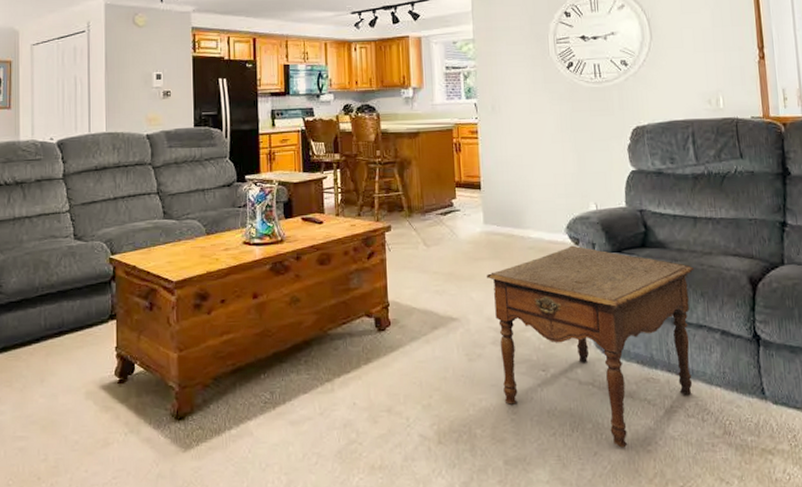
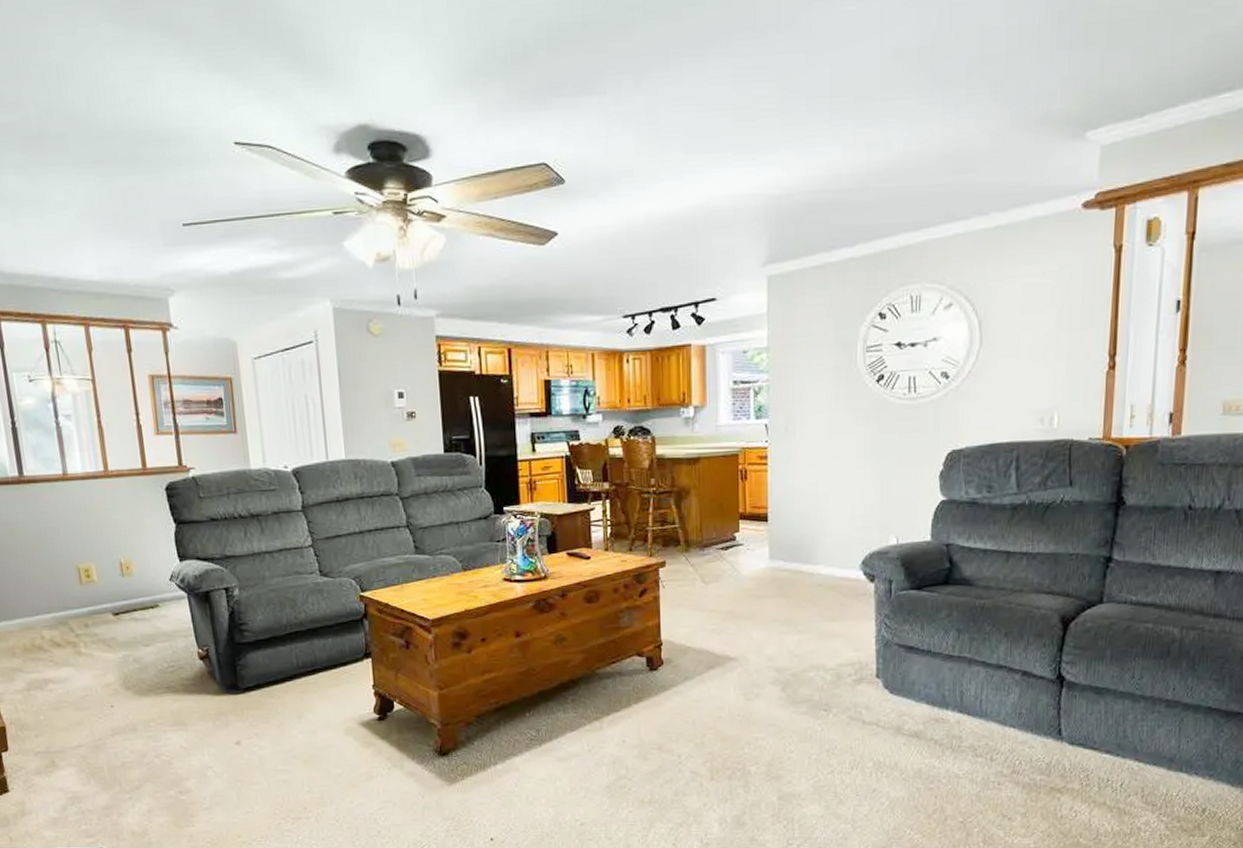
side table: present [487,245,694,448] -> none [770,582,1000,786]

